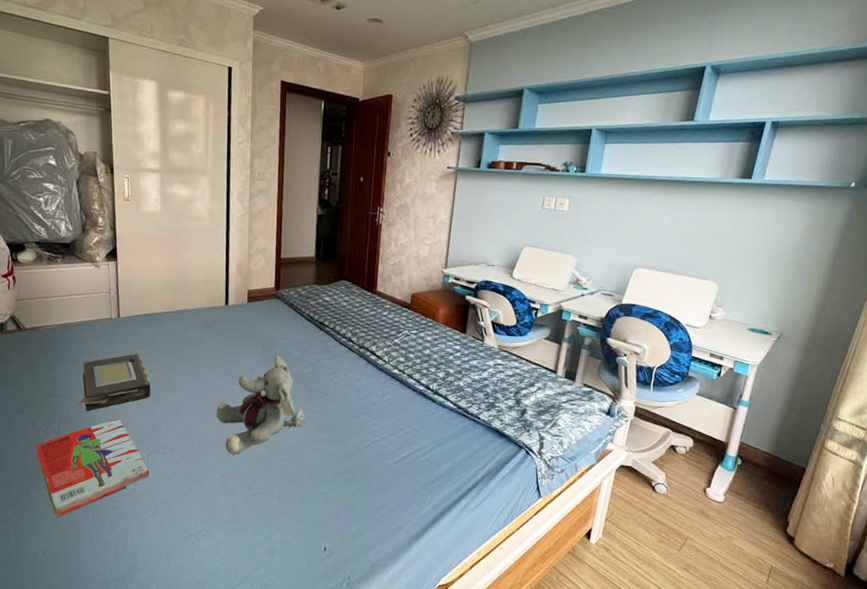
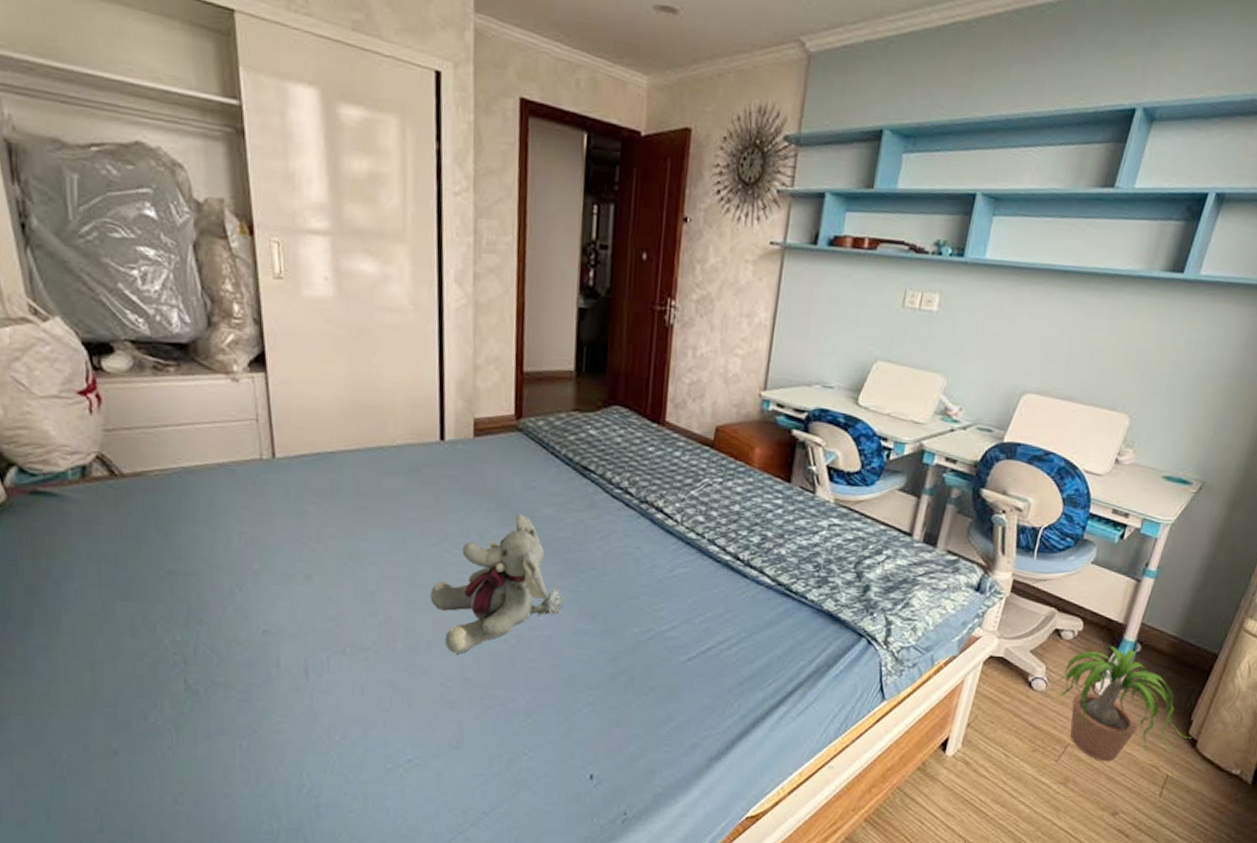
comic book: present [35,418,150,518] -> none [152,605,333,749]
book: present [76,353,151,411] -> none [213,511,330,597]
potted plant: none [667,458,789,552] -> present [1046,645,1192,761]

